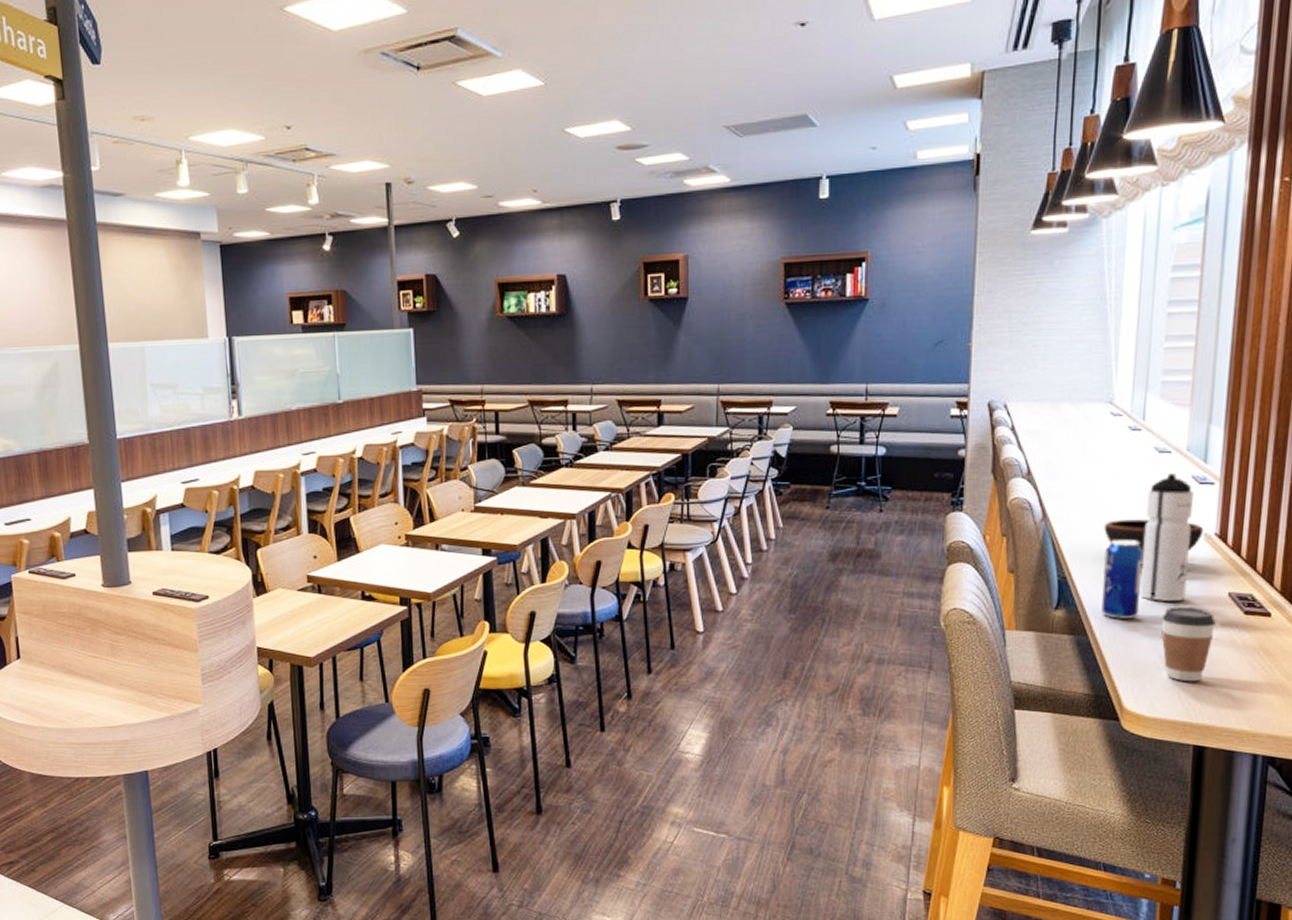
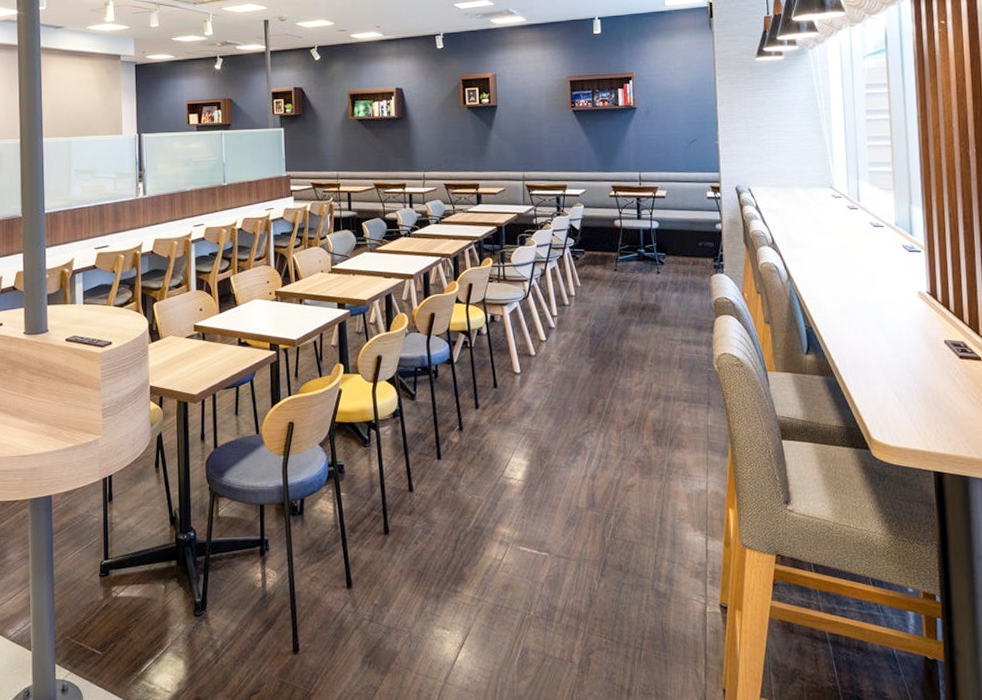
beverage can: present [1100,540,1144,619] -> none [841,297,874,362]
bowl: present [1104,519,1204,565] -> none [837,280,918,317]
water bottle: present [1139,473,1194,601] -> none [869,243,910,347]
coffee cup: present [1161,606,1217,682] -> none [893,352,939,416]

